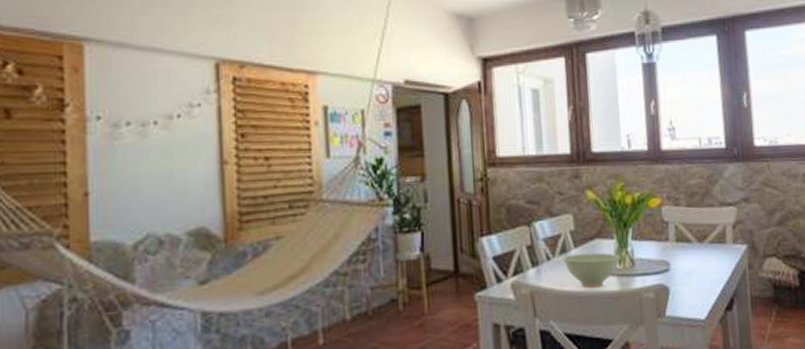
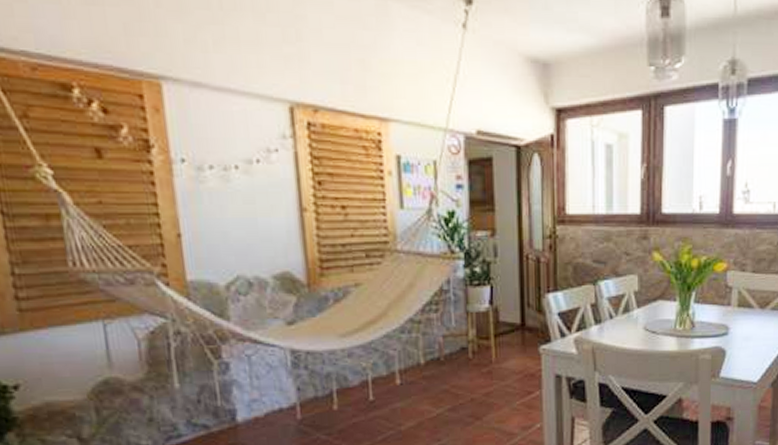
bowl: present [563,252,620,288] -> none [625,313,681,347]

